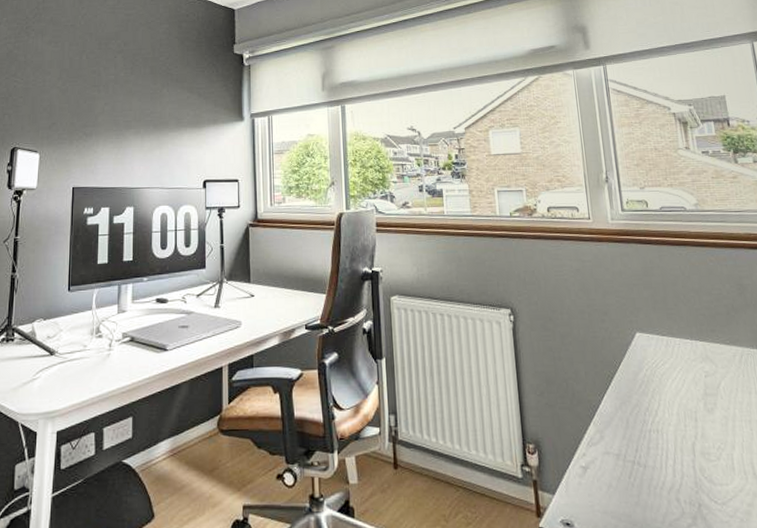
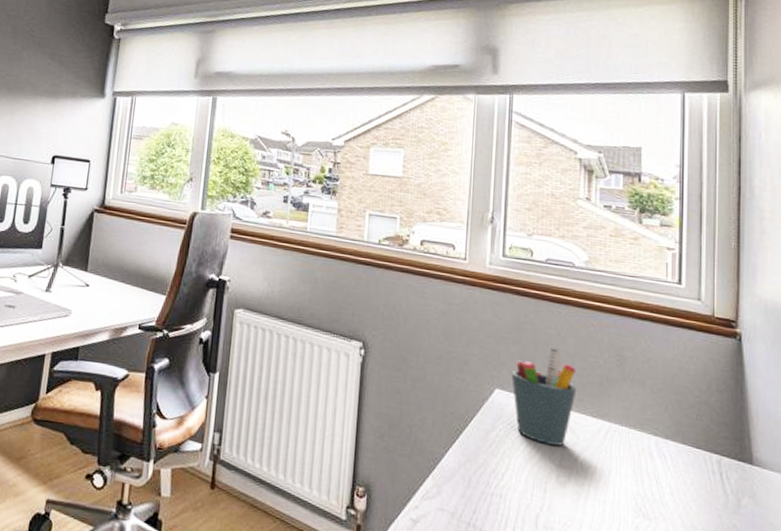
pen holder: none [648,286,708,376] -> present [512,346,577,446]

